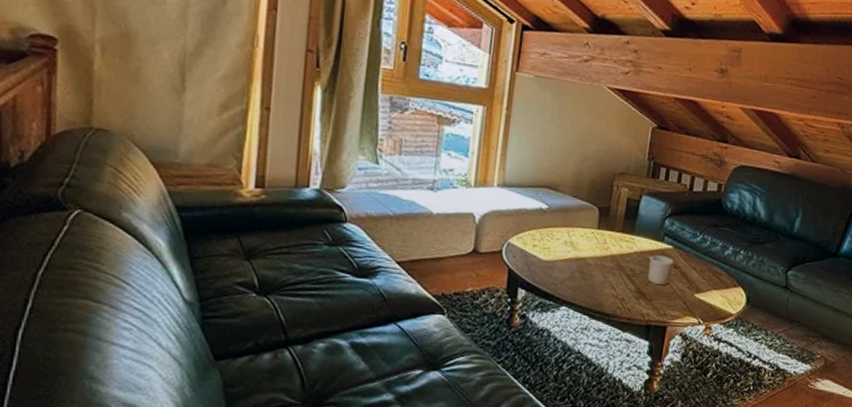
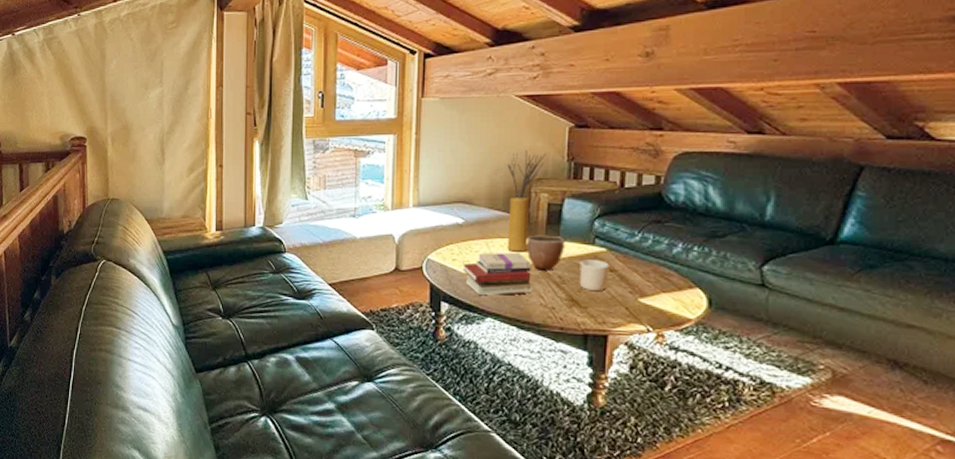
books: none [542,241,608,285] -> present [462,252,533,296]
vase: none [587,143,630,243] -> present [507,150,546,252]
decorative bowl: none [604,228,639,263] -> present [526,235,564,271]

